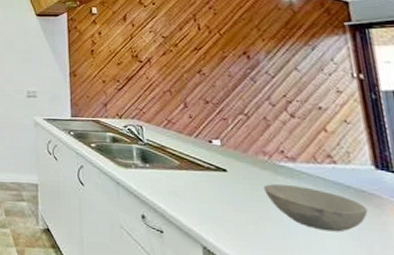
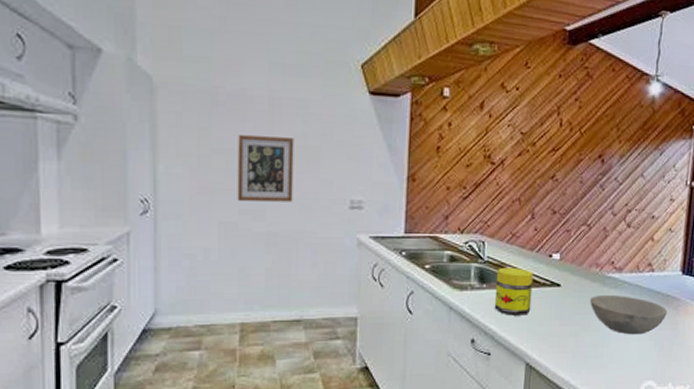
jar: none [157,150,199,197] -> present [494,268,534,316]

